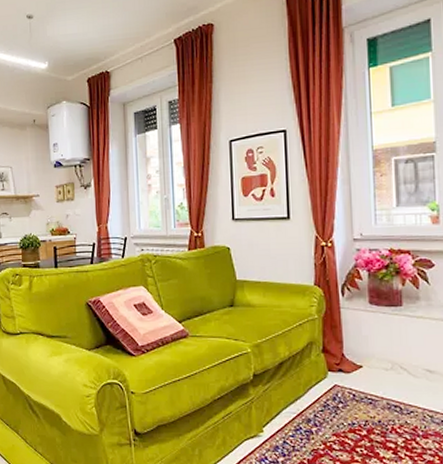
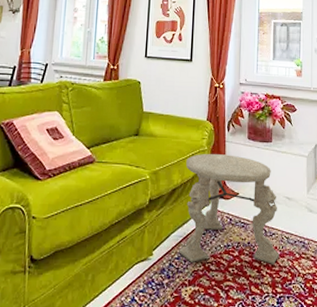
side table: none [293,322,422,447] -> present [179,153,280,265]

